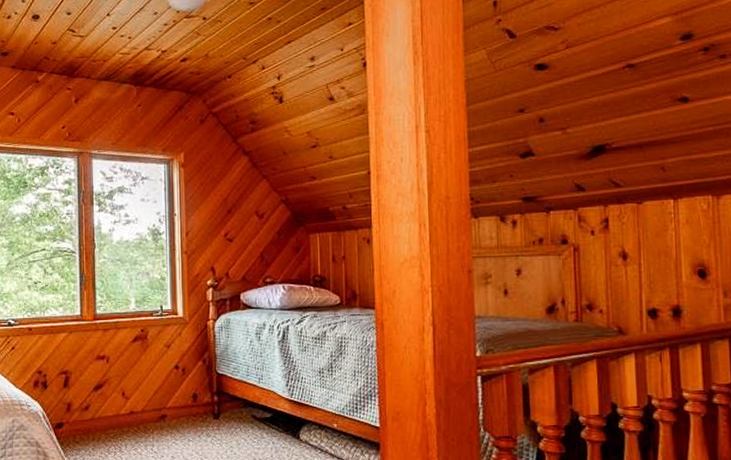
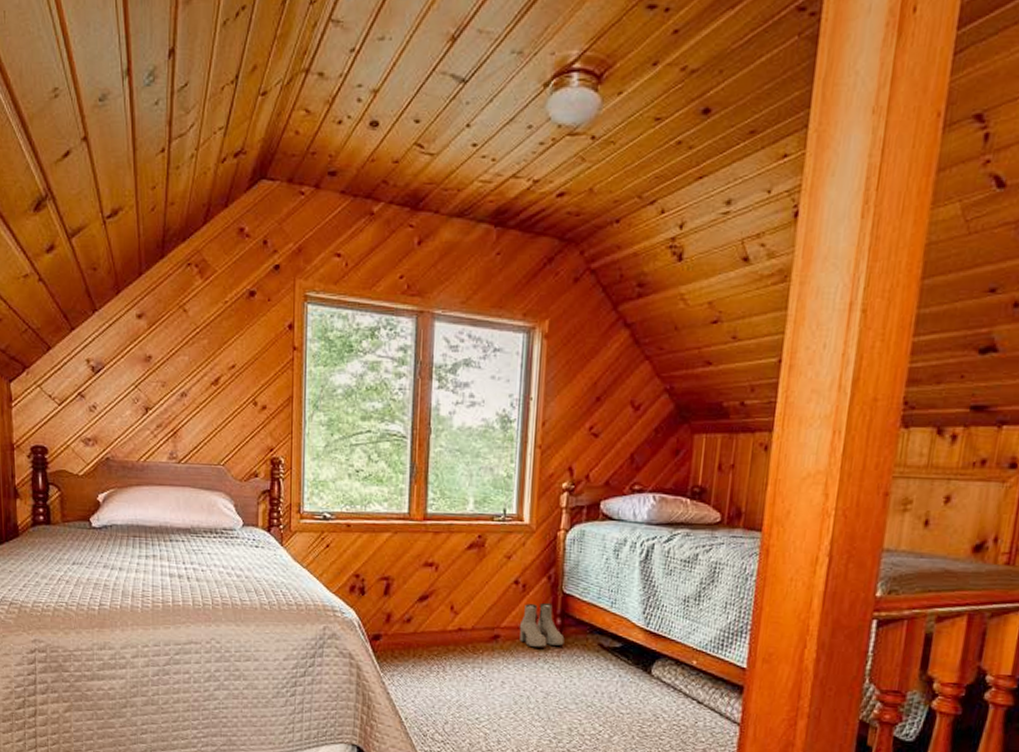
boots: none [182,383,222,424] -> present [519,602,565,648]

